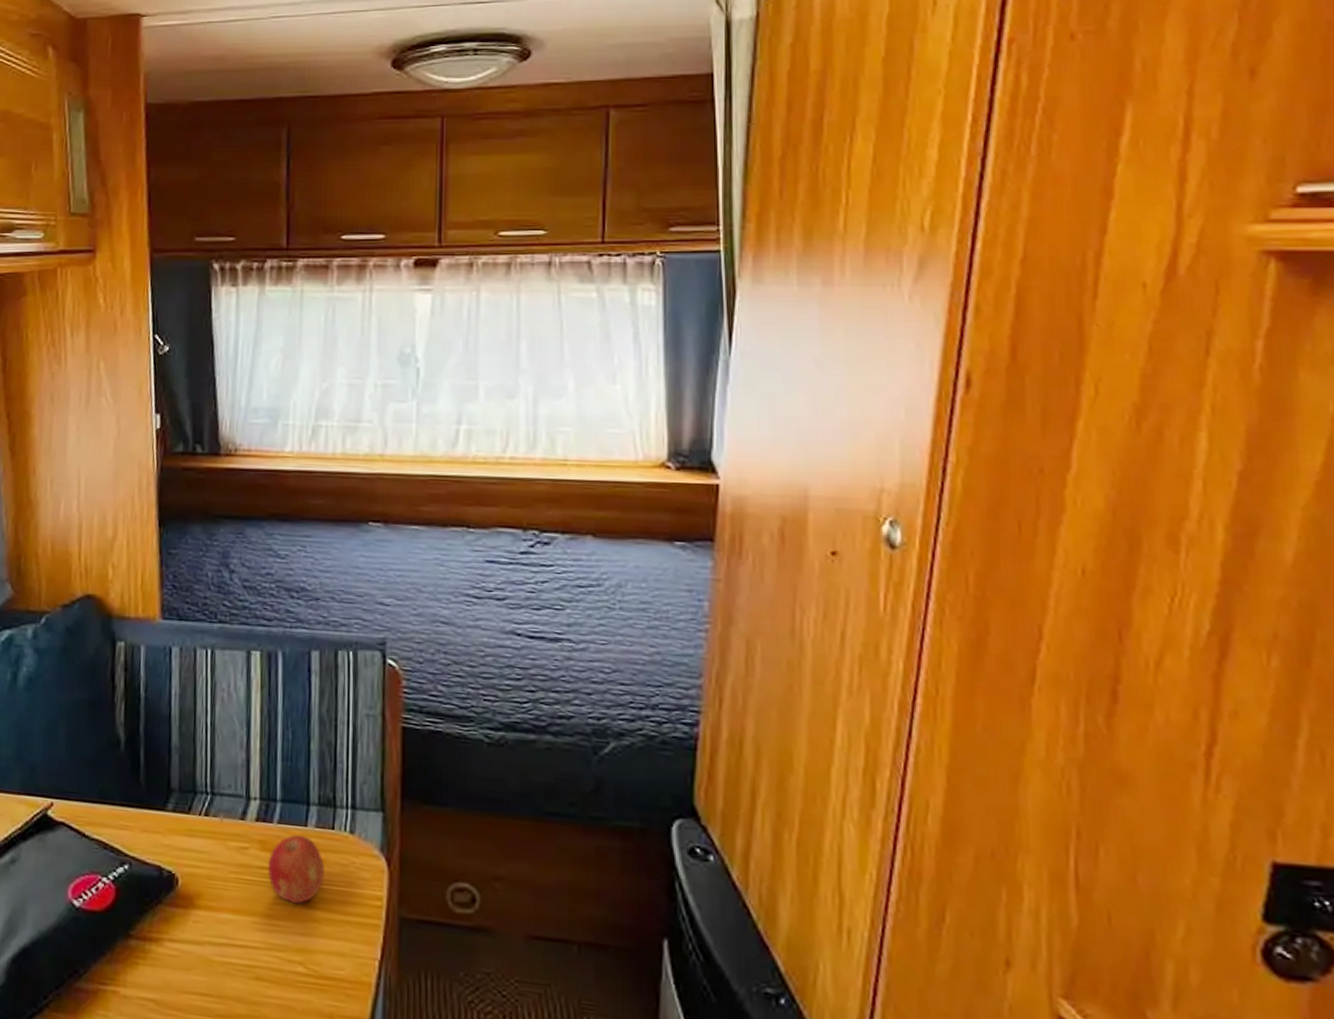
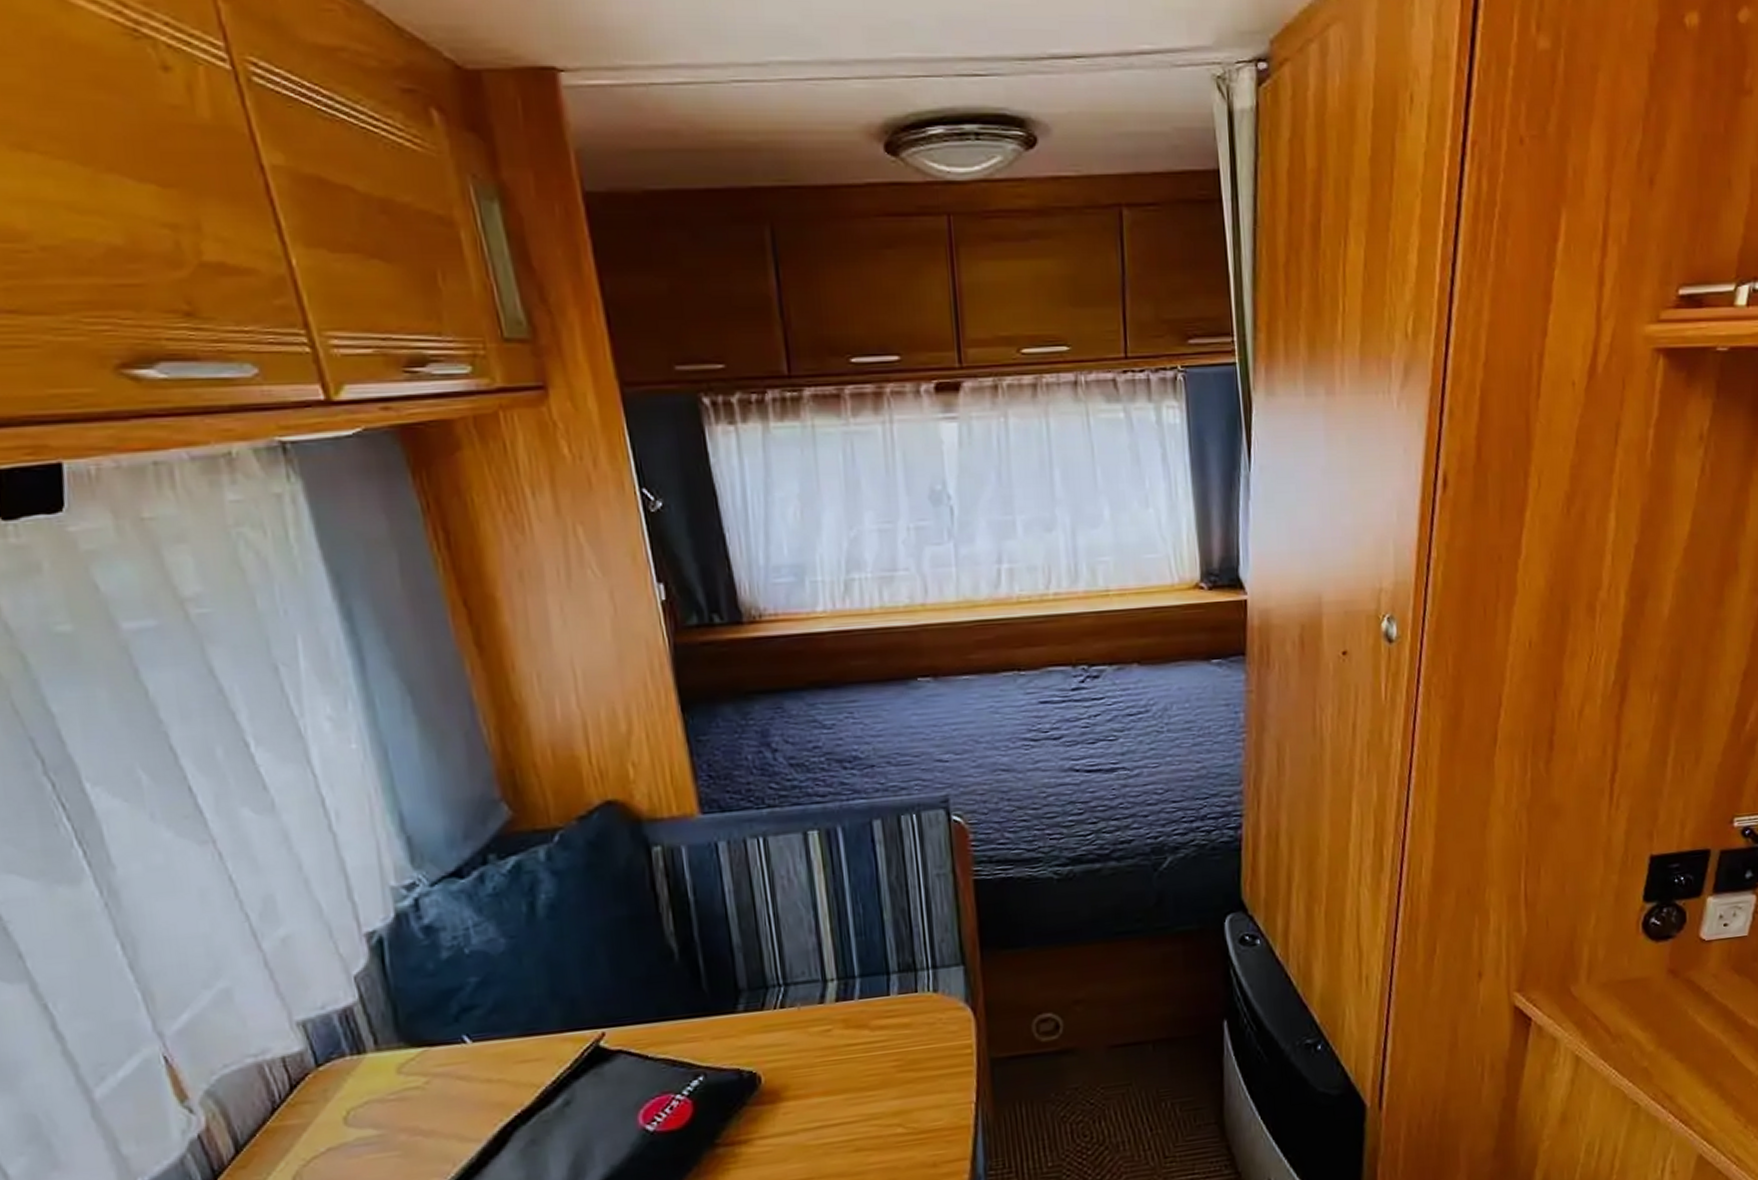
fruit: present [268,835,324,904] -> none [854,1005,913,1072]

